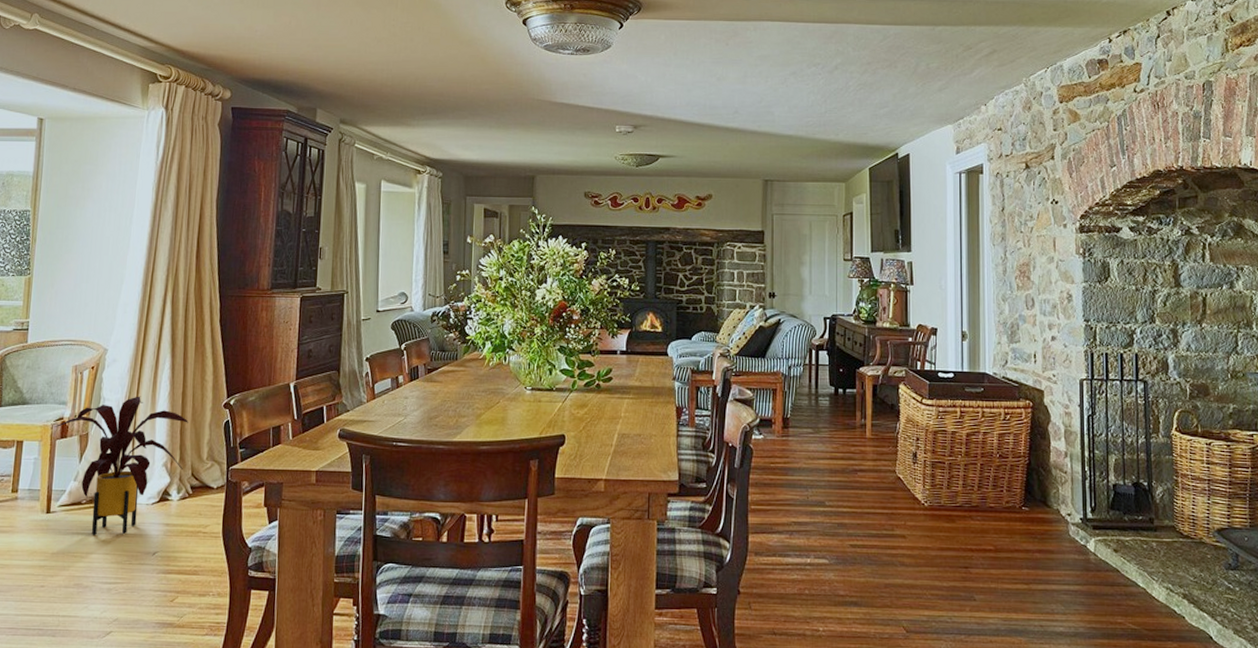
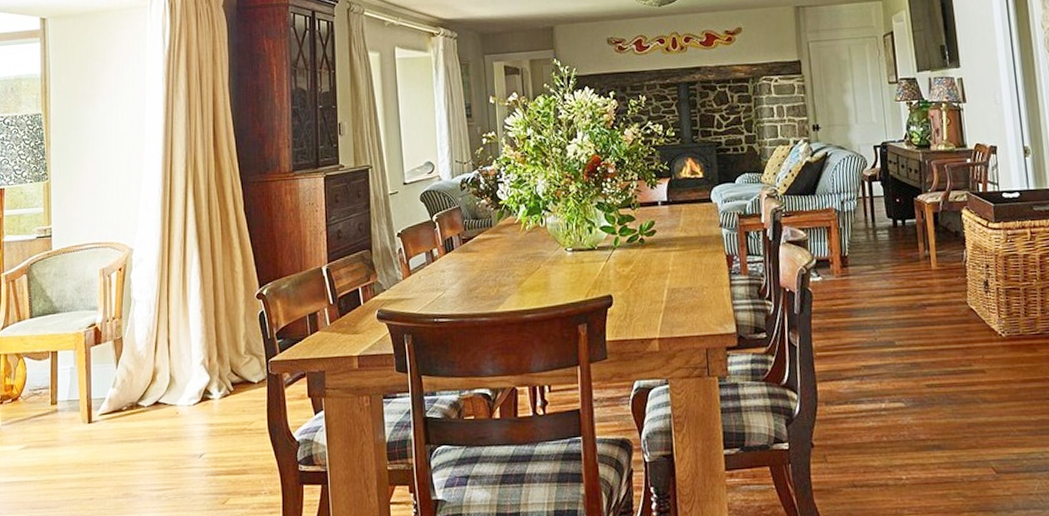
house plant: present [54,396,188,535] -> none [87,294,222,442]

